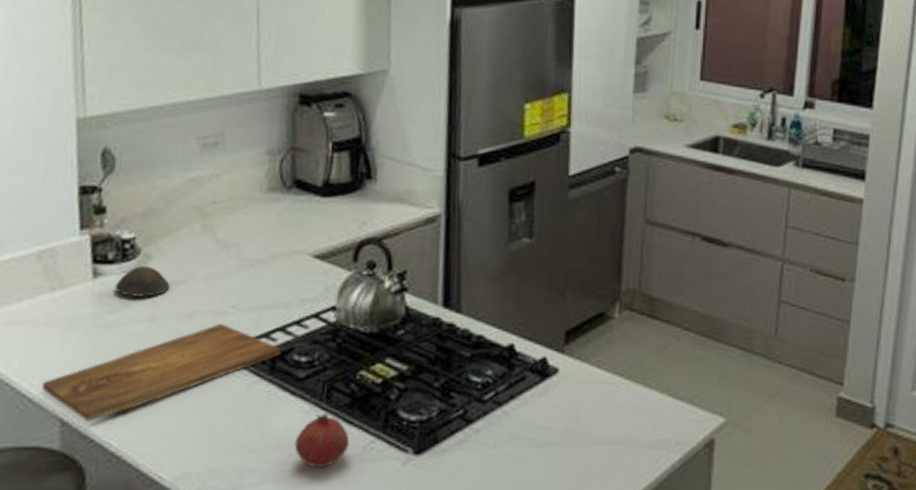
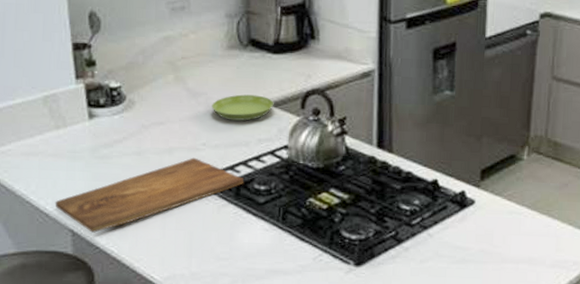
bowl: present [115,266,170,297] -> none [107,110,151,135]
saucer: none [245,245,321,277] -> present [212,94,274,121]
fruit: present [294,413,350,468] -> none [257,231,302,274]

